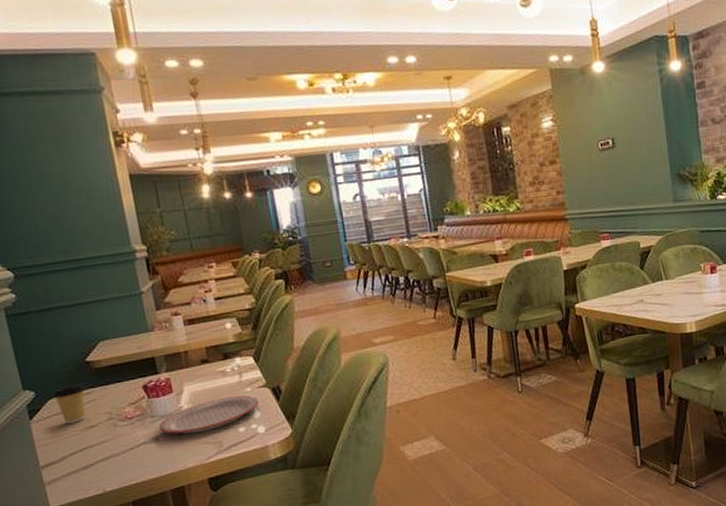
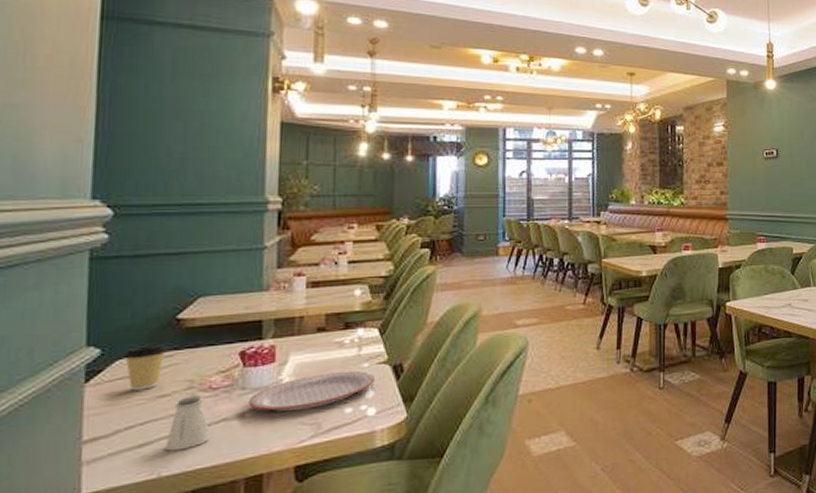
saltshaker: none [102,425,137,471] -> present [164,396,211,451]

